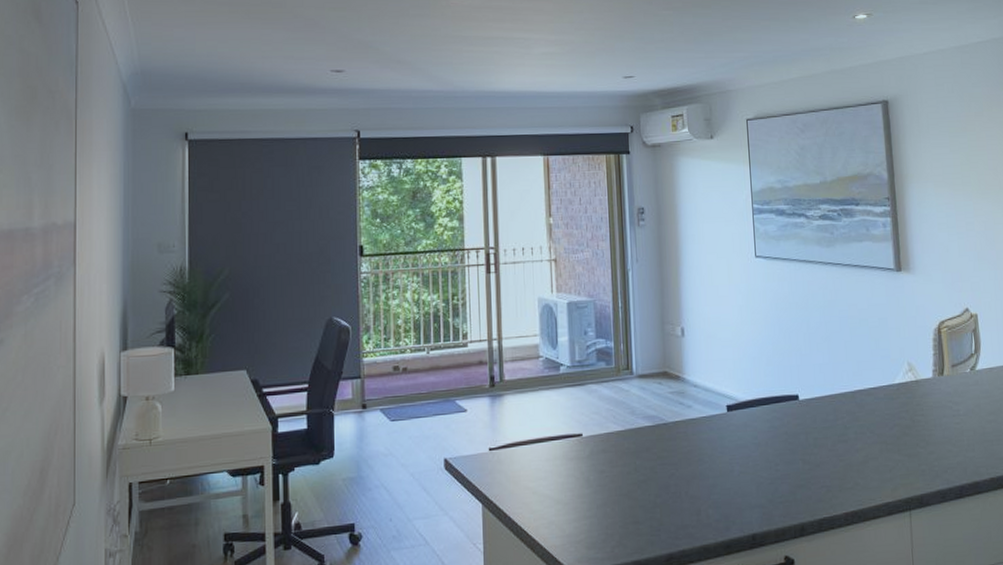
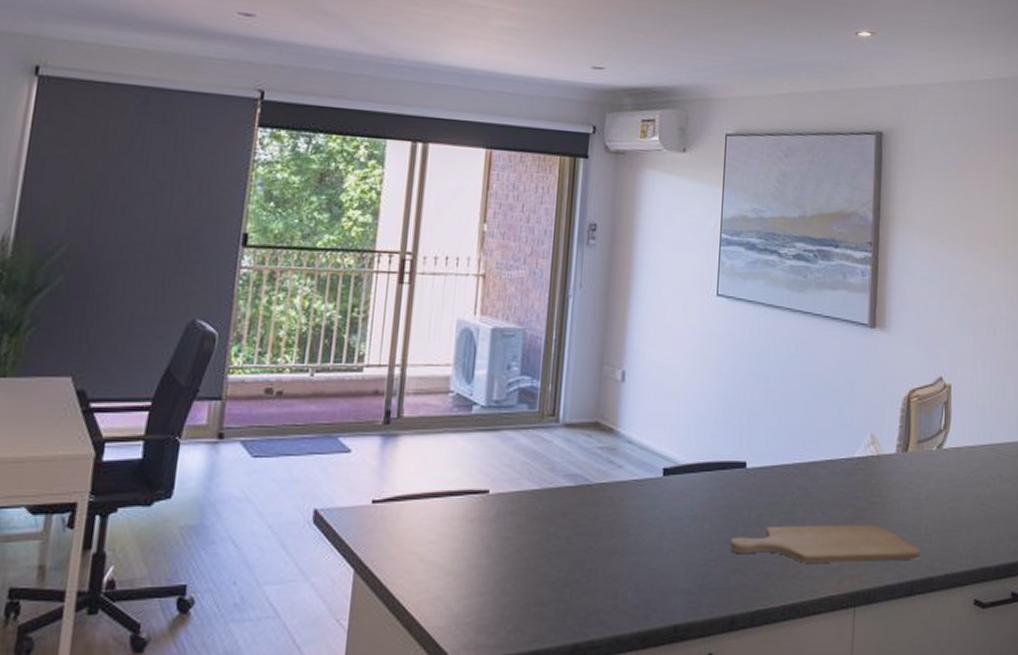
chopping board: none [792,439,965,476] -> present [729,524,920,563]

